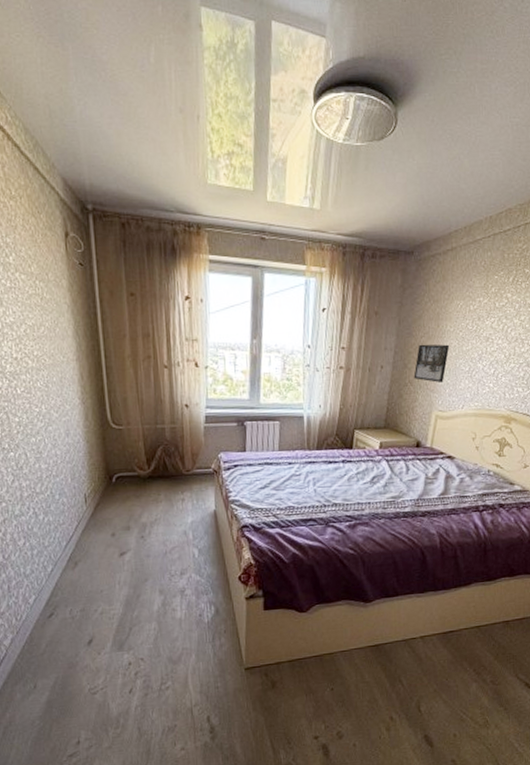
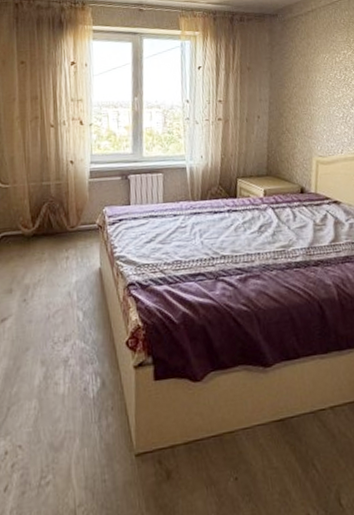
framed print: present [413,344,450,383] -> none [290,93,322,130]

